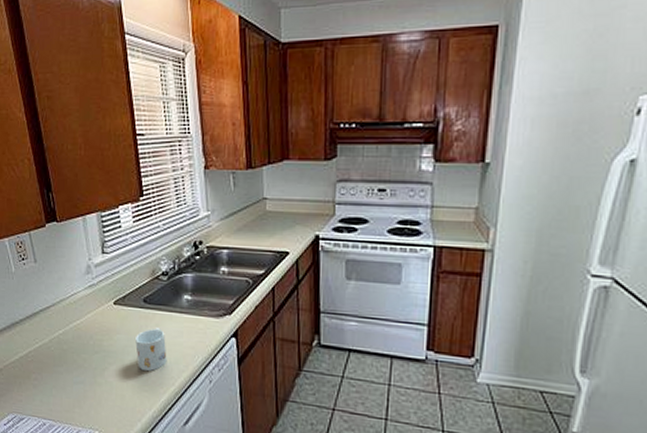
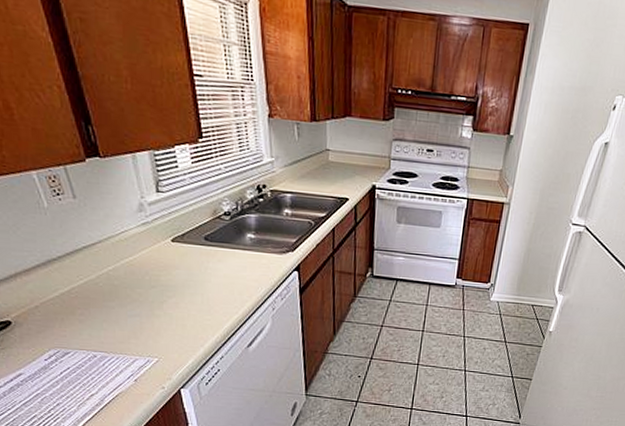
mug: present [135,328,167,372] -> none [197,263,230,303]

